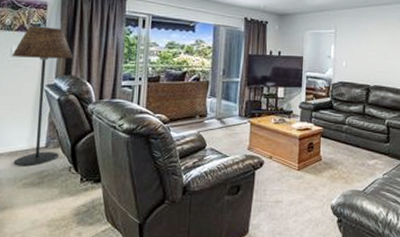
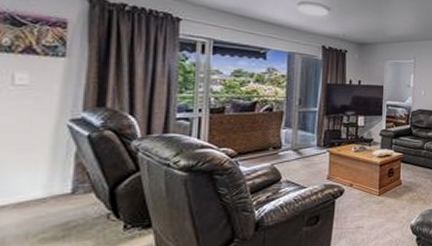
floor lamp: present [11,26,74,166] -> none [14,48,109,219]

